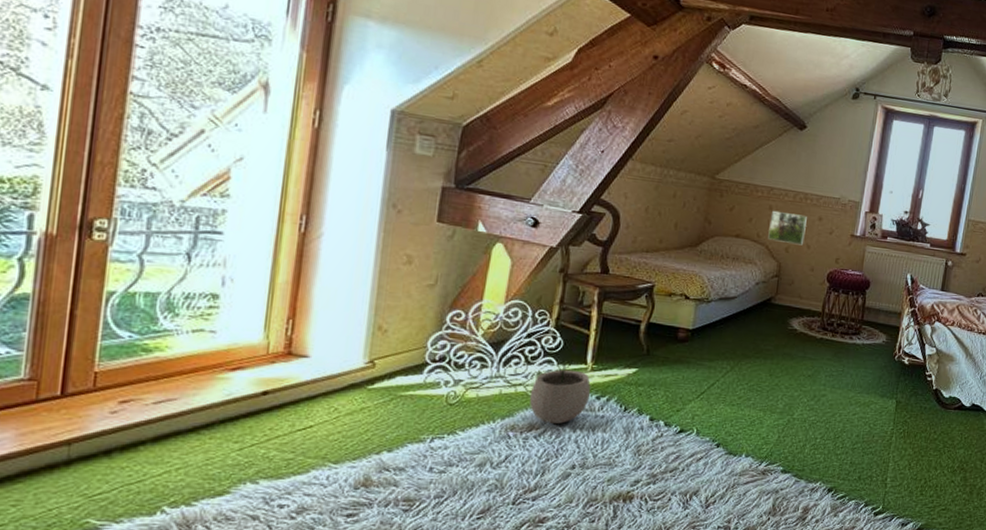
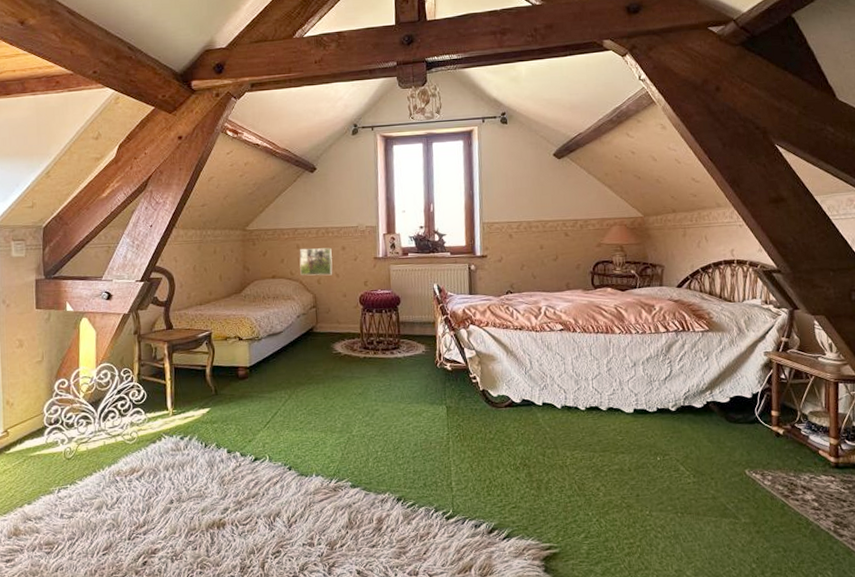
plant pot: present [529,358,591,425] -> none [127,407,176,466]

